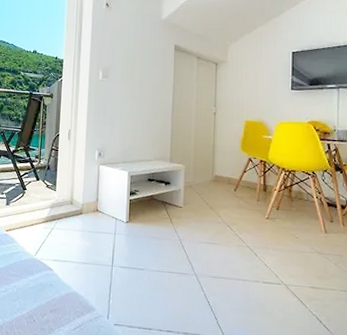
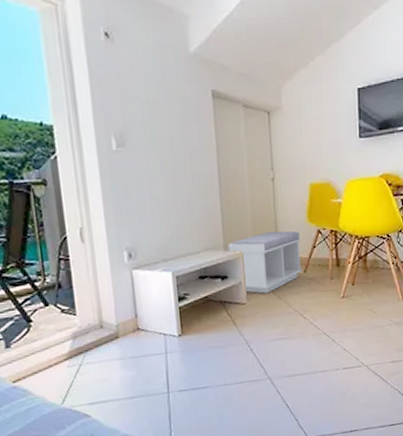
bench: none [173,153,233,202] -> present [228,230,302,294]

